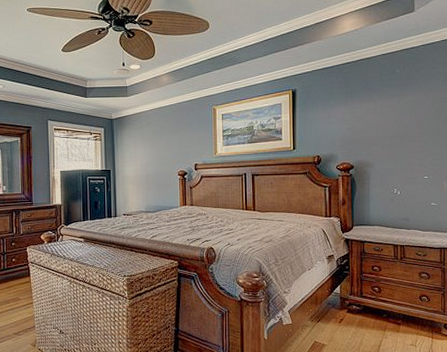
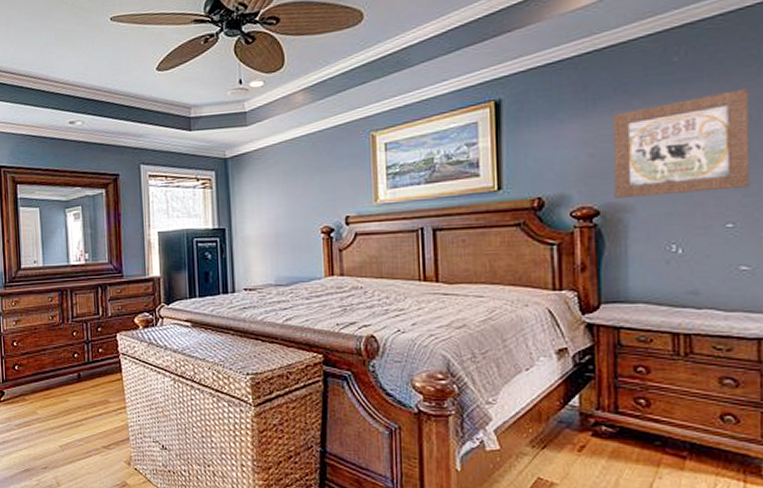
wall art: none [362,92,437,158] -> present [613,87,750,198]

